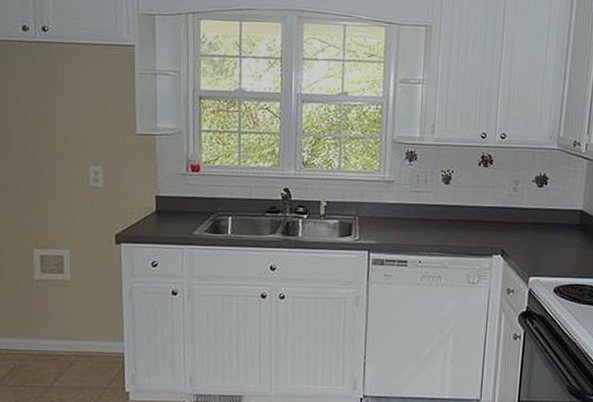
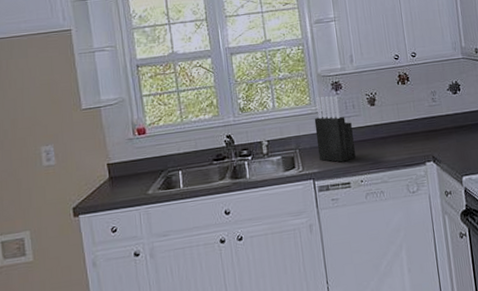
knife block: none [378,164,420,239] -> present [314,95,356,163]

